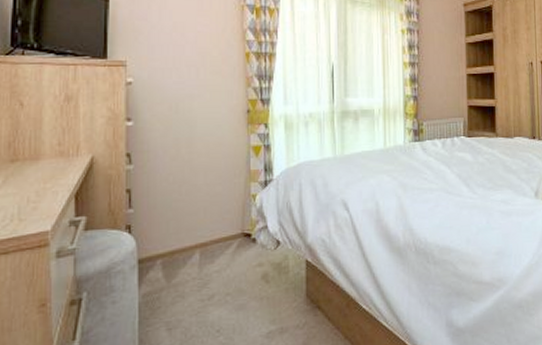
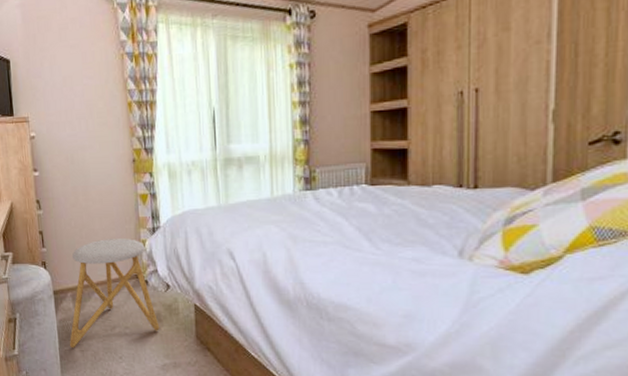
stool: none [153,193,266,328] -> present [69,239,160,349]

